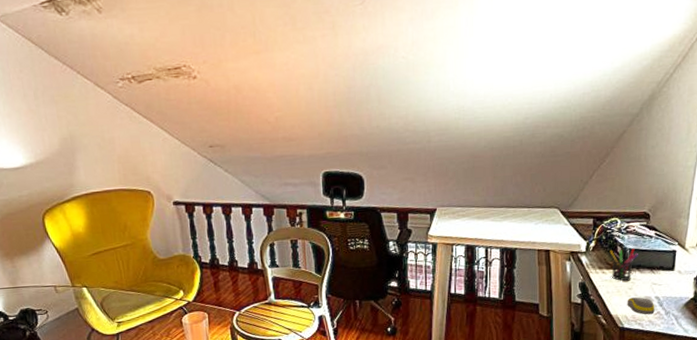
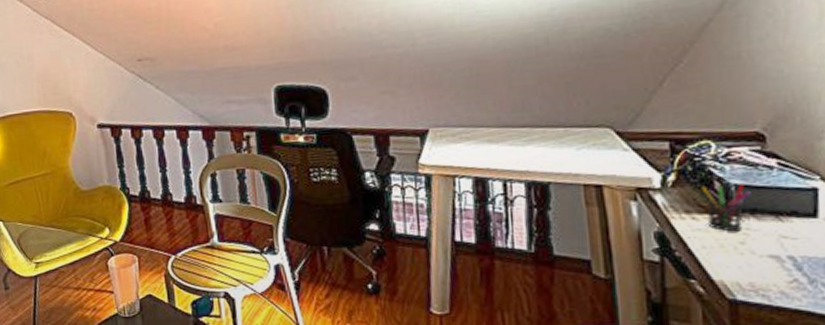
computer mouse: present [627,297,655,315] -> none [738,255,789,283]

